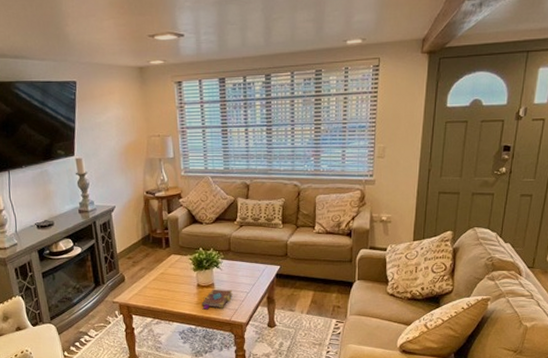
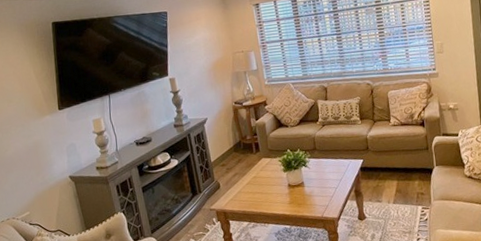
book: present [202,289,233,310] -> none [294,186,322,209]

